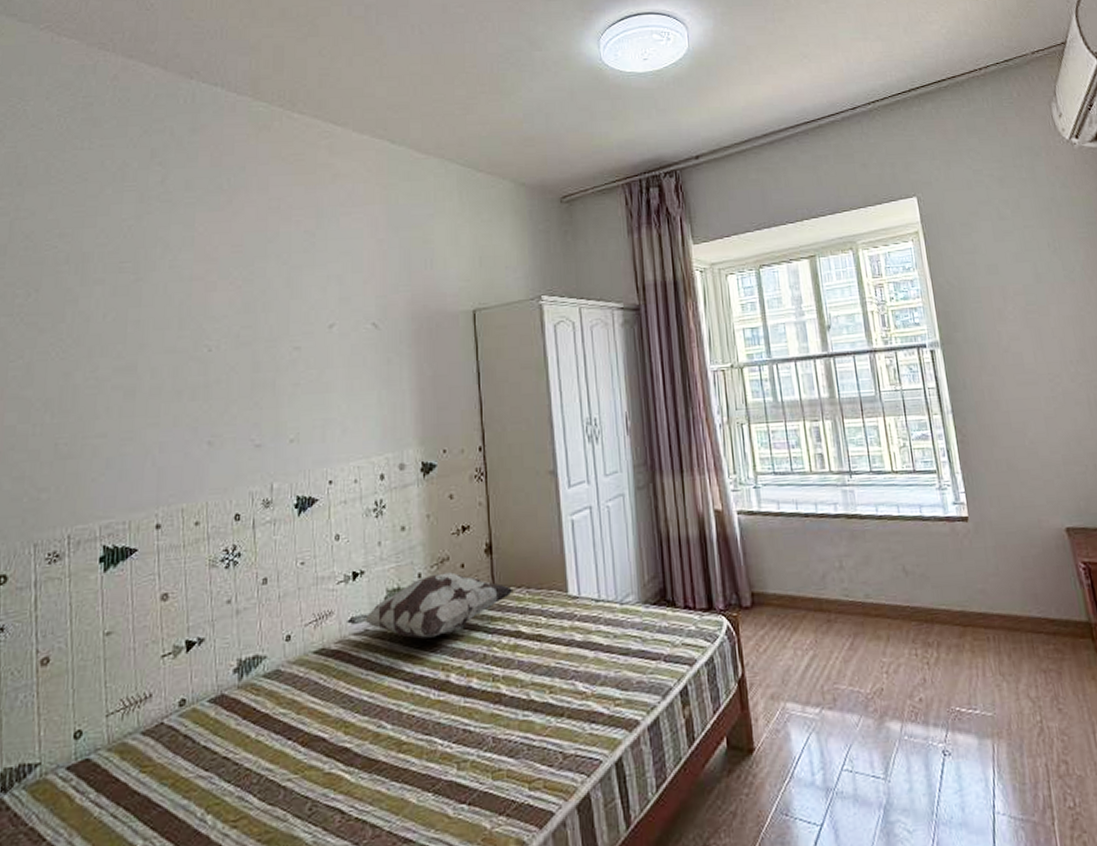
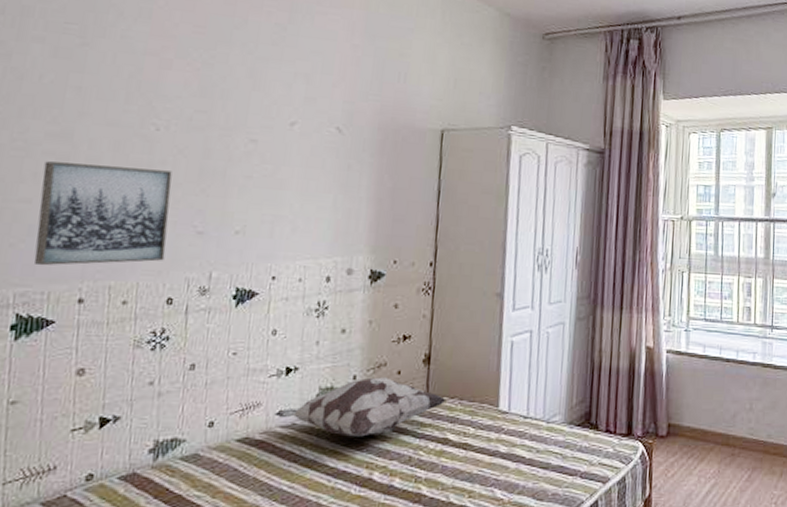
wall art: none [113,389,229,497] -> present [33,161,172,266]

